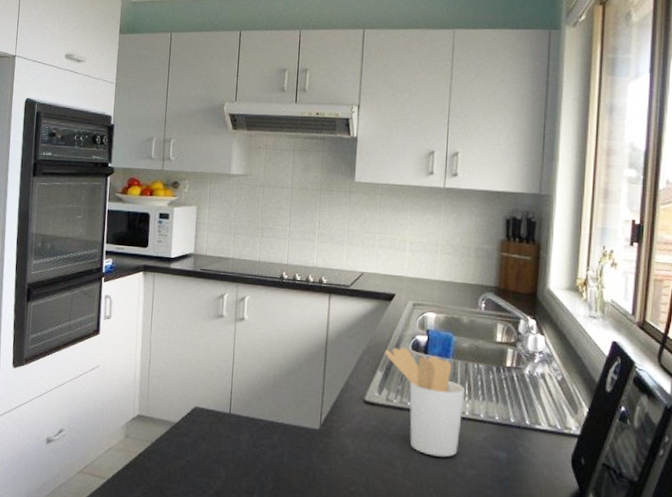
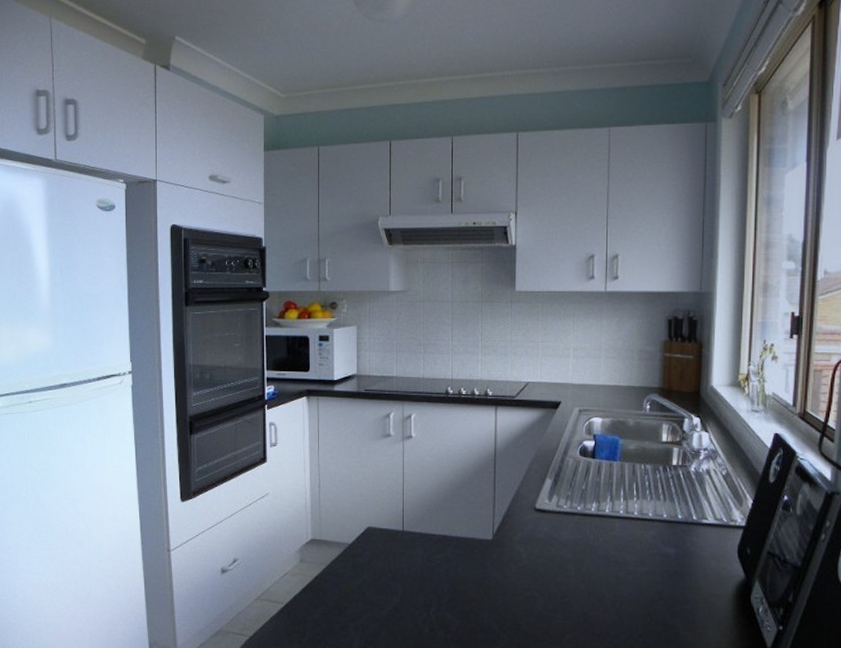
utensil holder: present [384,347,465,457] -> none [552,453,633,557]

